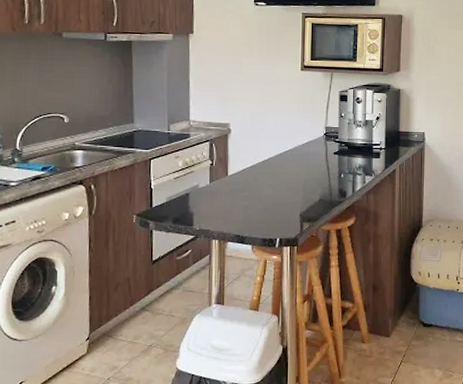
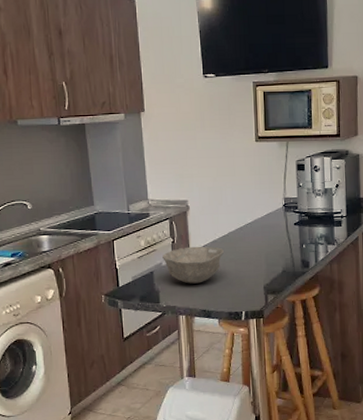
bowl: none [200,170,263,208] -> present [162,246,225,284]

